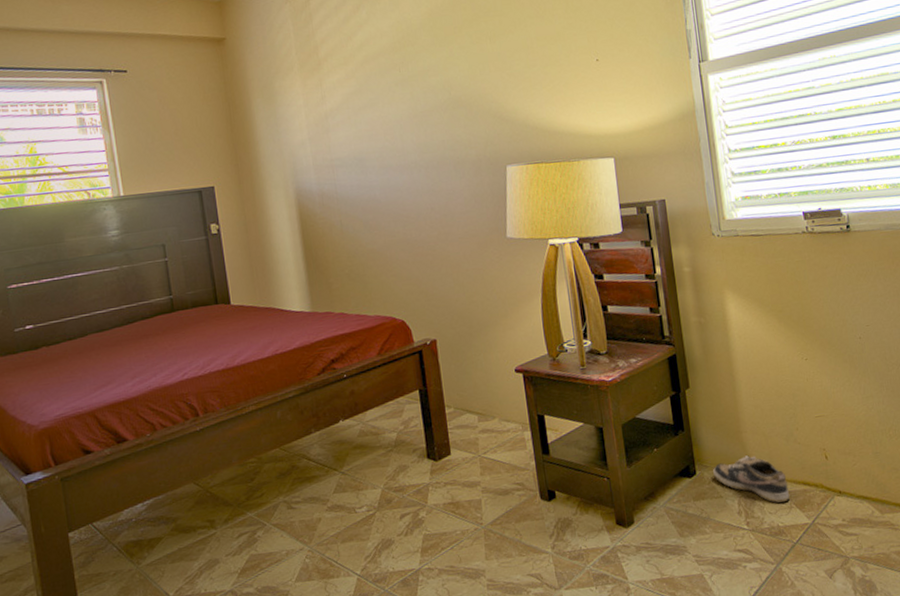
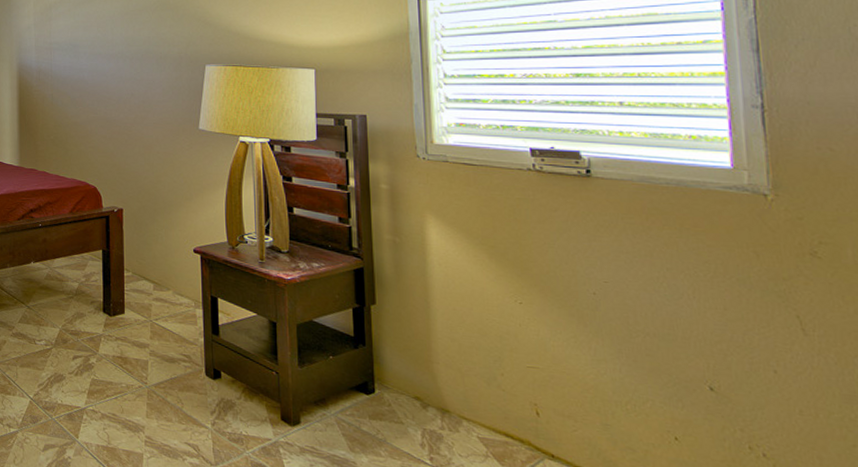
shoe: present [712,455,791,503] -> none [394,388,487,449]

